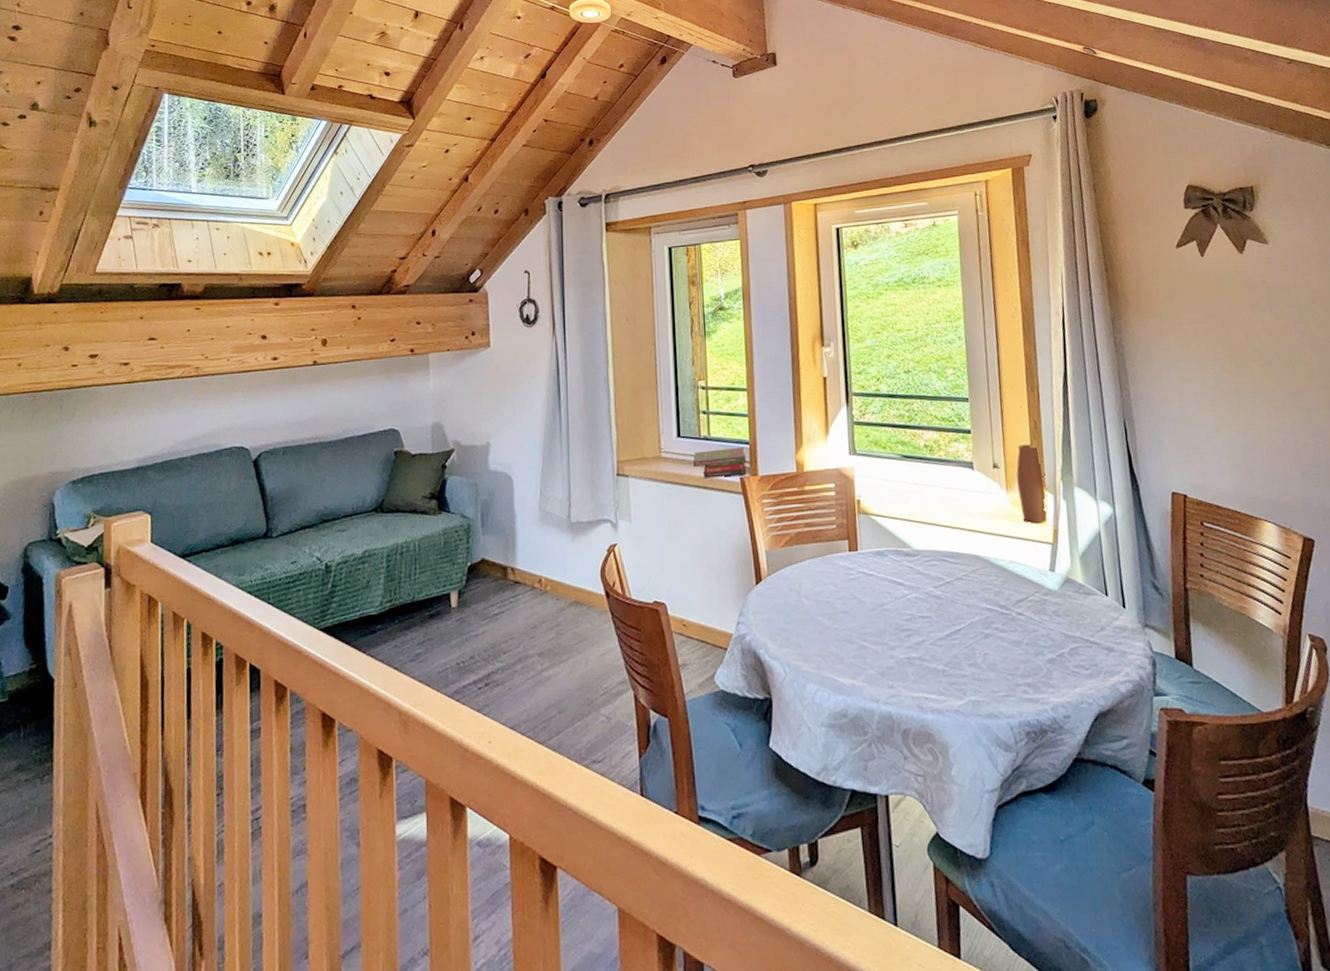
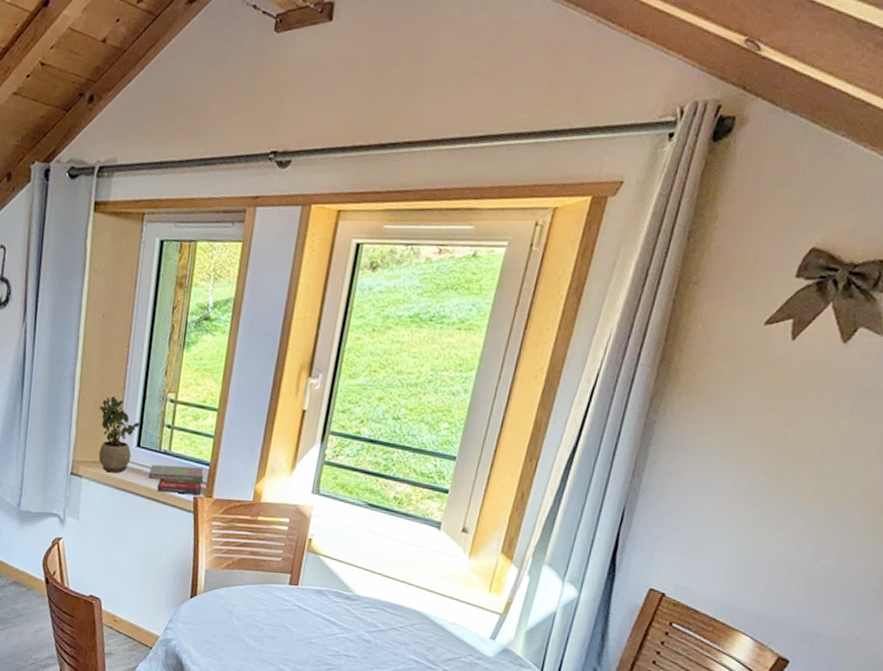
potted plant: none [635,391,677,468] -> present [99,395,140,473]
vase: present [1016,444,1048,523] -> none [478,513,519,594]

